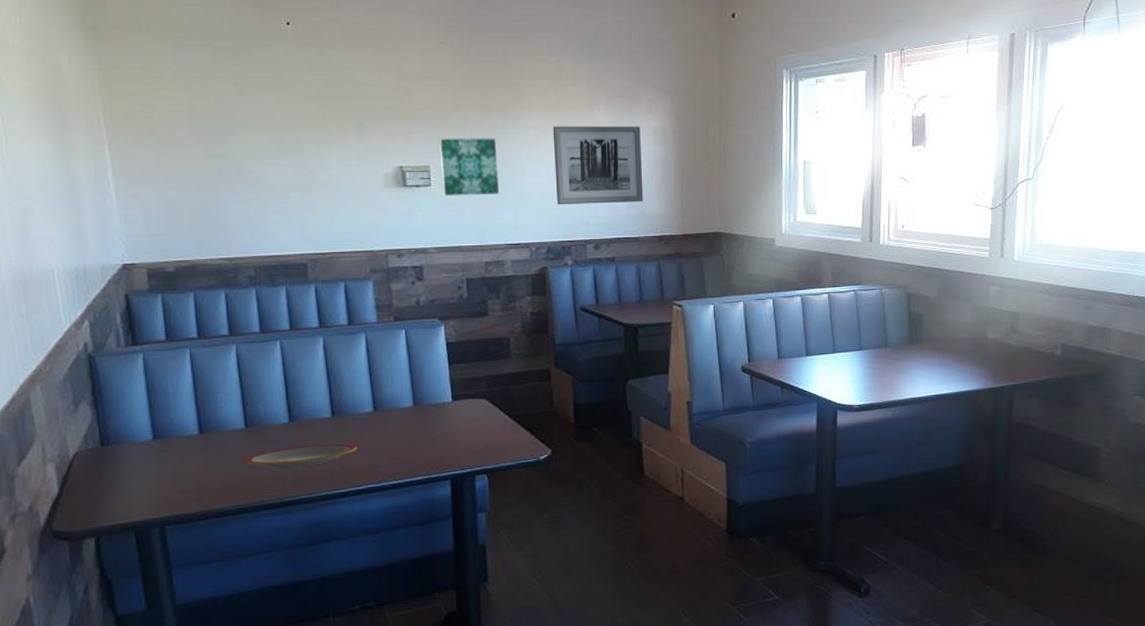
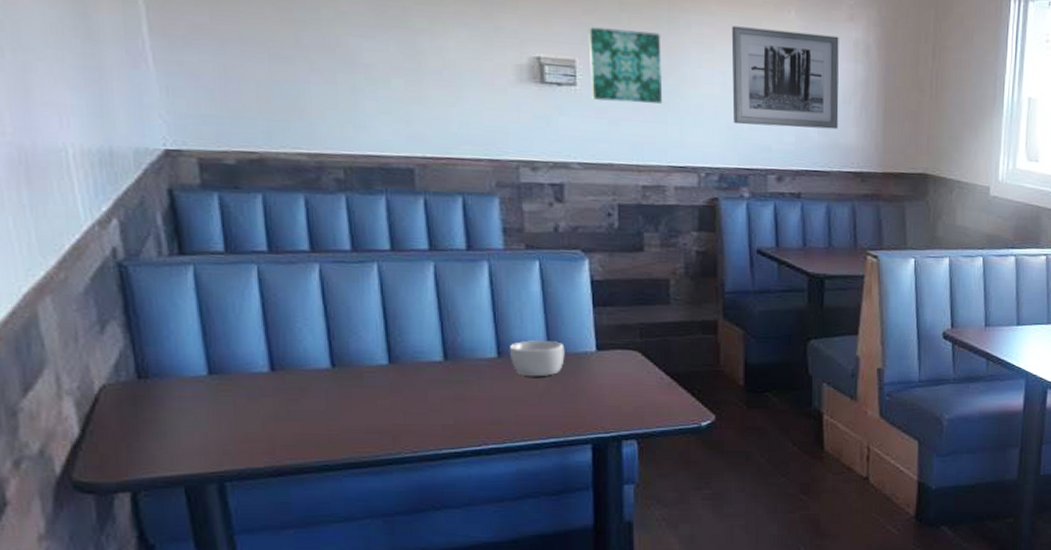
plate: present [244,443,357,468] -> none [329,392,476,419]
bowl: none [383,395,427,426] -> present [510,340,565,377]

